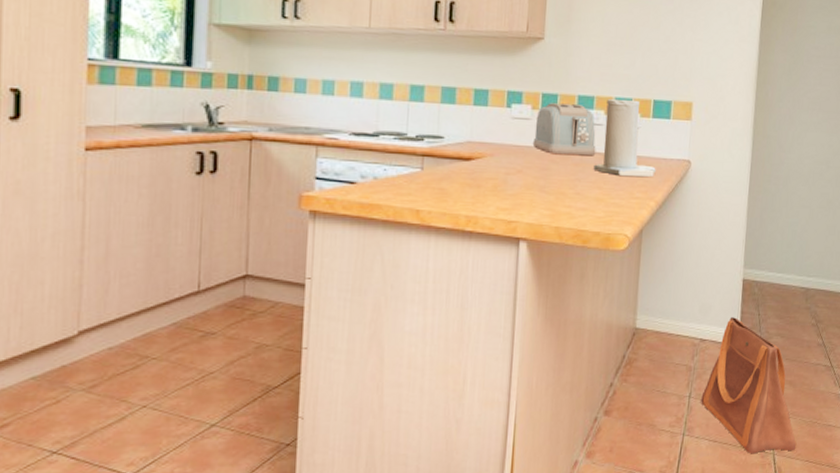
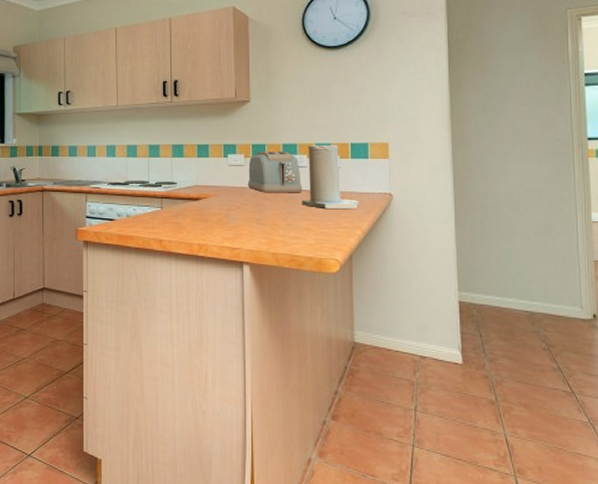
shopping bag: present [701,317,797,454] -> none [428,337,541,476]

